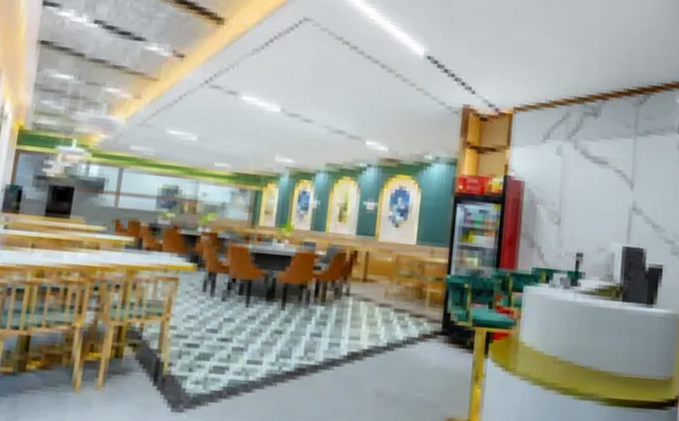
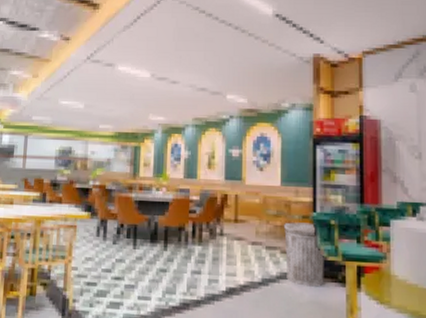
trash can: none [413,284,454,353] -> present [284,222,324,287]

